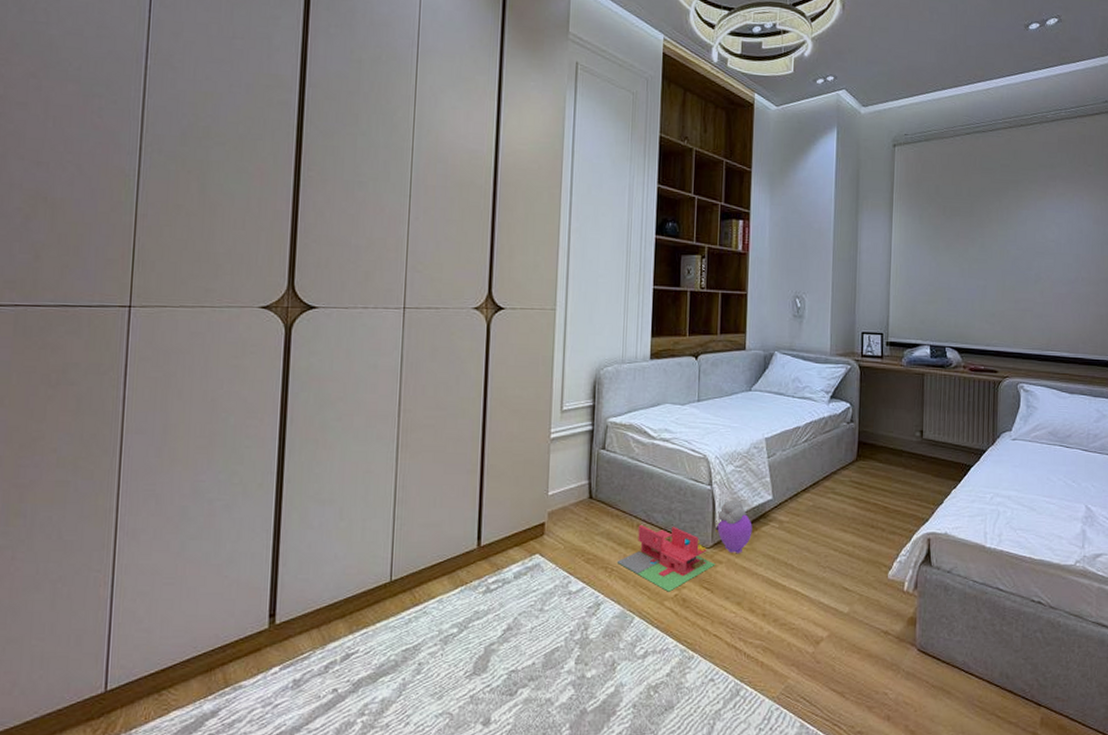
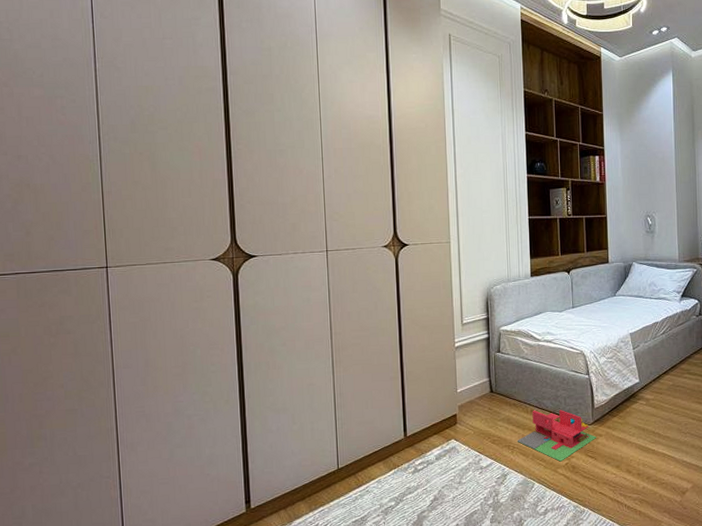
plush toy: present [715,499,752,554] -> none [594,384,625,428]

